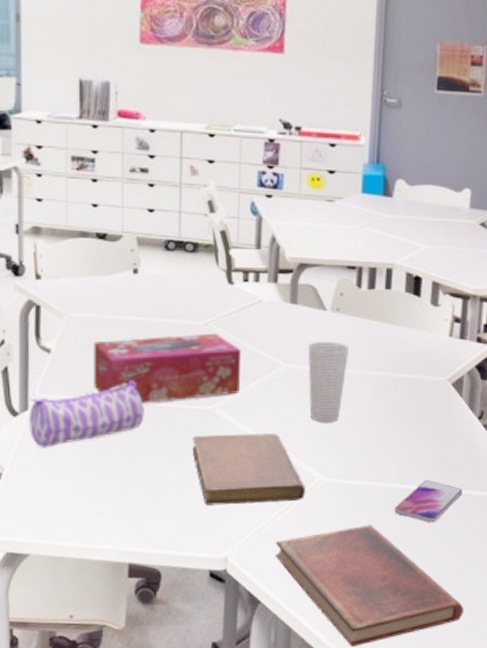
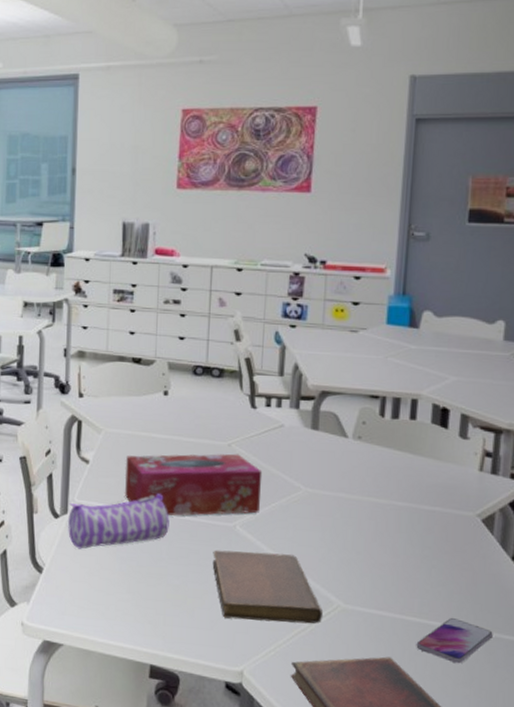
cup: present [307,341,350,423] -> none [328,467,371,549]

